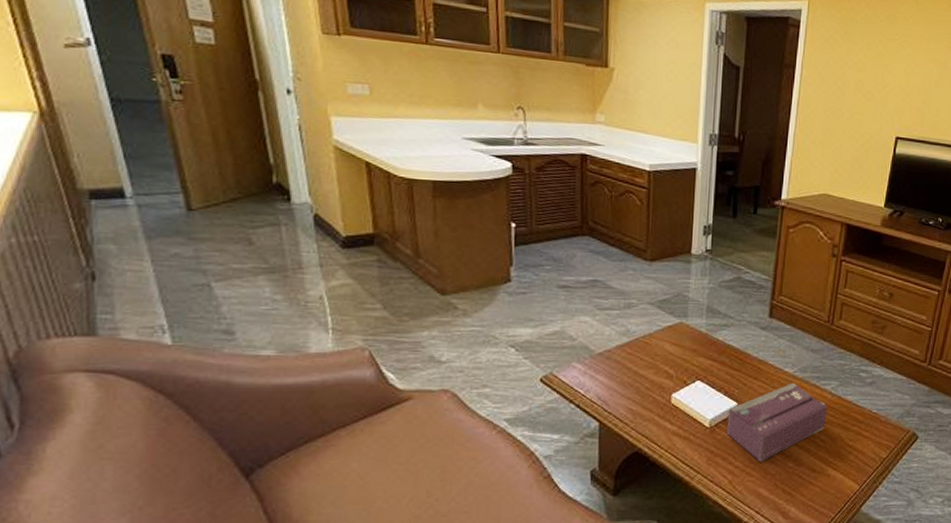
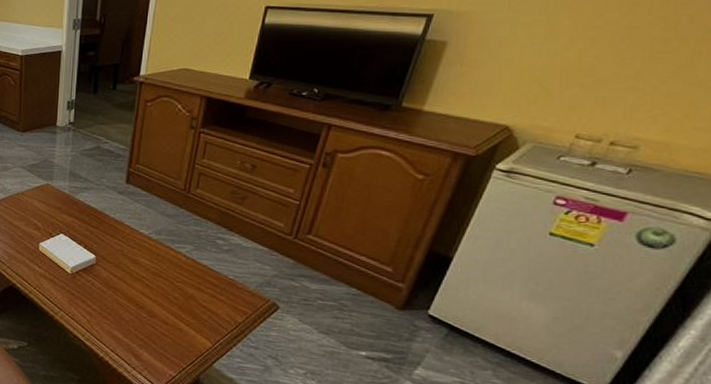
tissue box: present [727,382,827,462] -> none [86,242,181,309]

